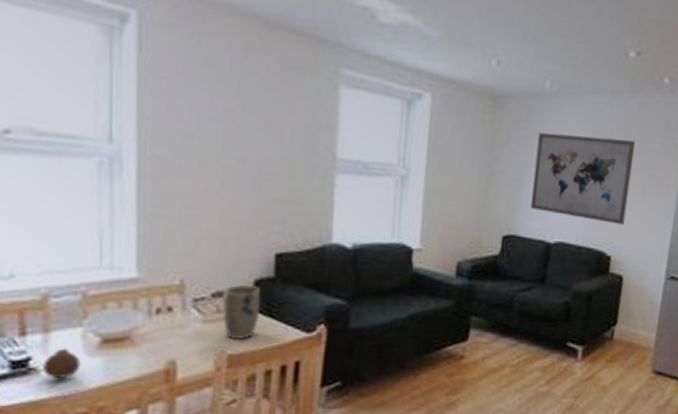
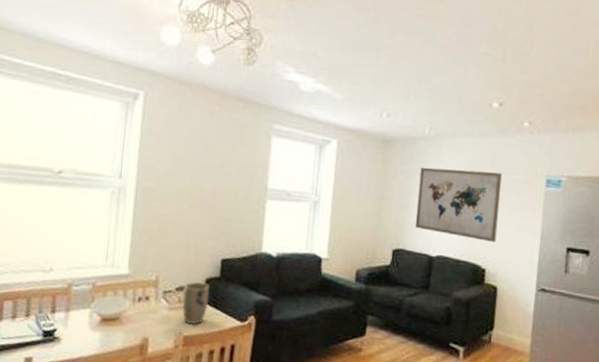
fruit: present [41,348,81,379] -> none [61,323,87,347]

